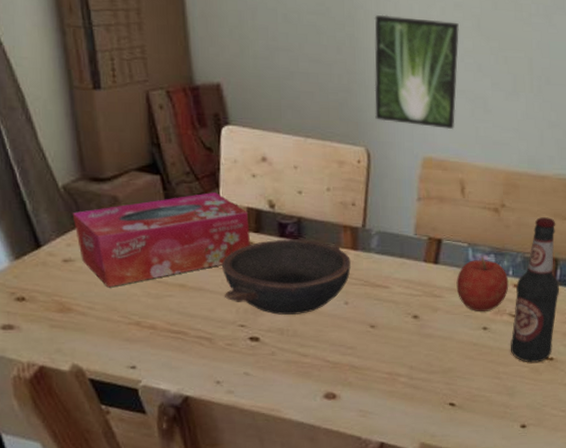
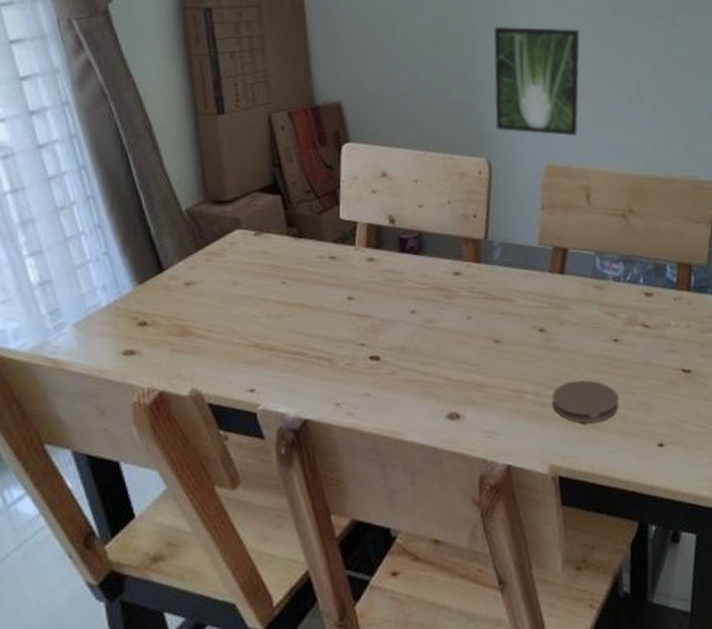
tissue box: present [72,192,250,288] -> none [194,210,370,310]
bowl: present [222,239,351,315] -> none [342,253,473,332]
coaster: none [423,365,486,405] -> present [552,380,619,423]
fruit: present [456,257,509,311] -> none [584,265,640,323]
bottle: present [511,217,560,363] -> none [644,221,695,376]

